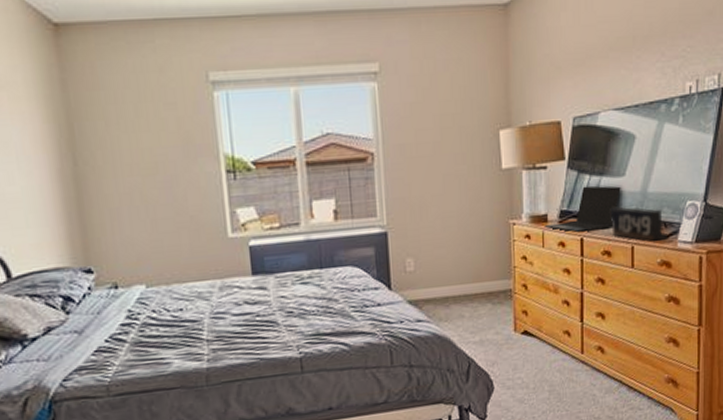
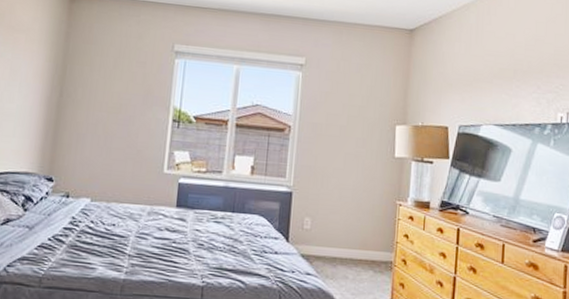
laptop: present [545,186,621,234] -> none [427,184,496,225]
alarm clock: present [611,206,669,243] -> none [485,206,537,245]

